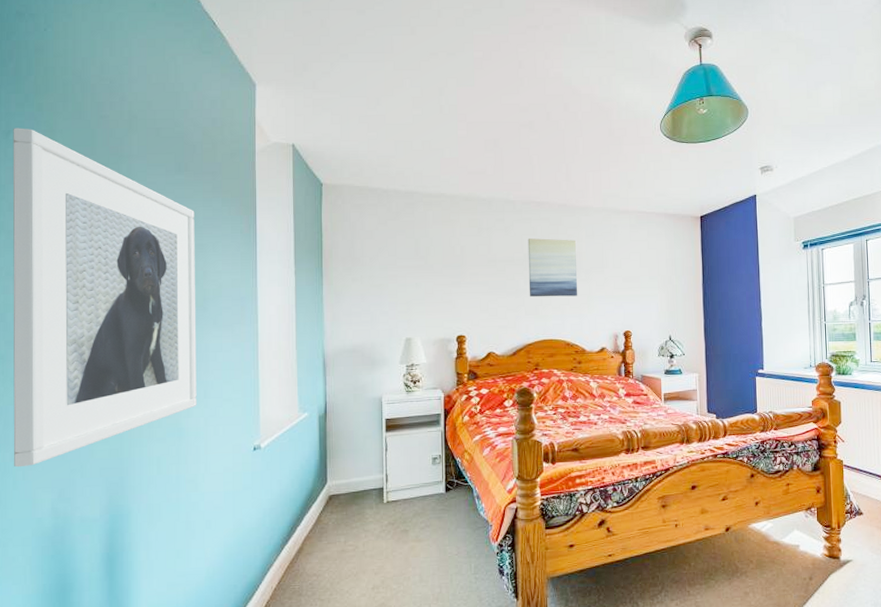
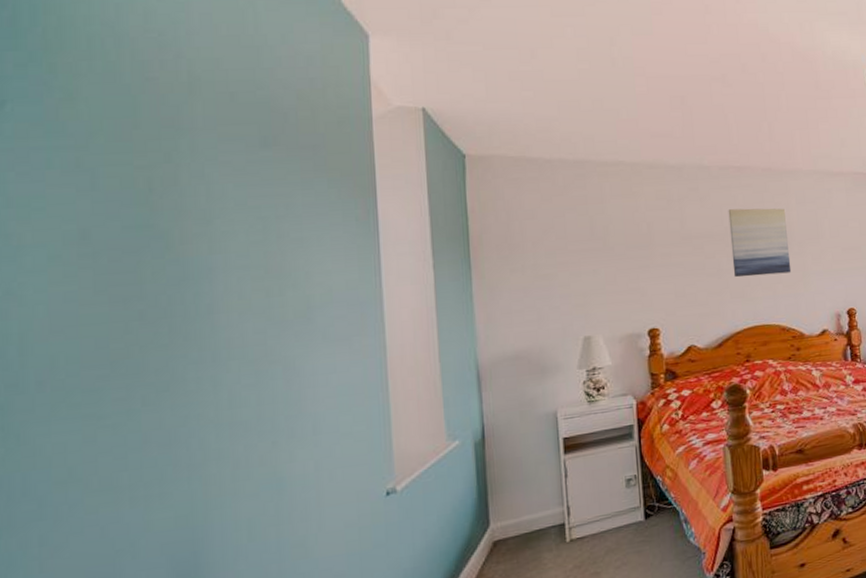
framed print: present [12,128,197,468] -> none [10,96,303,557]

